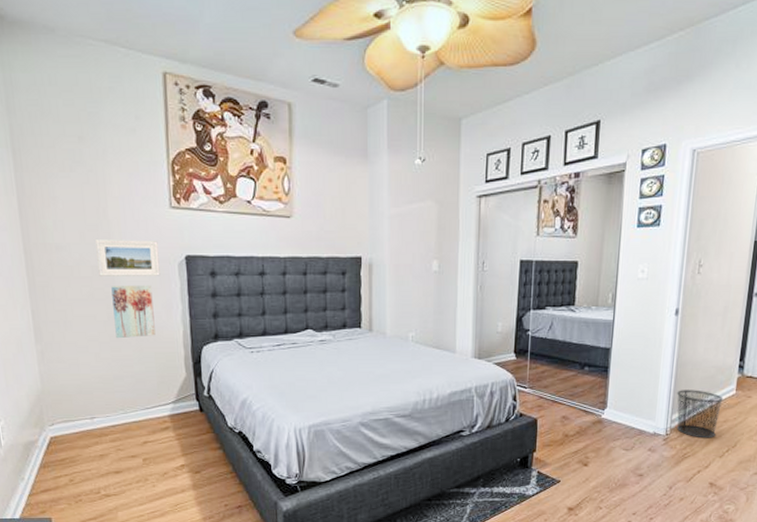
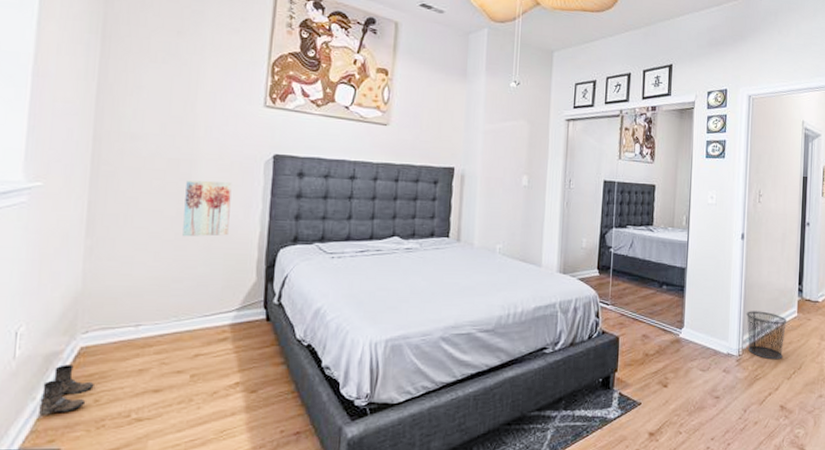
boots: none [27,451,67,492] -> present [39,365,94,415]
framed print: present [95,240,160,276] -> none [175,132,246,173]

